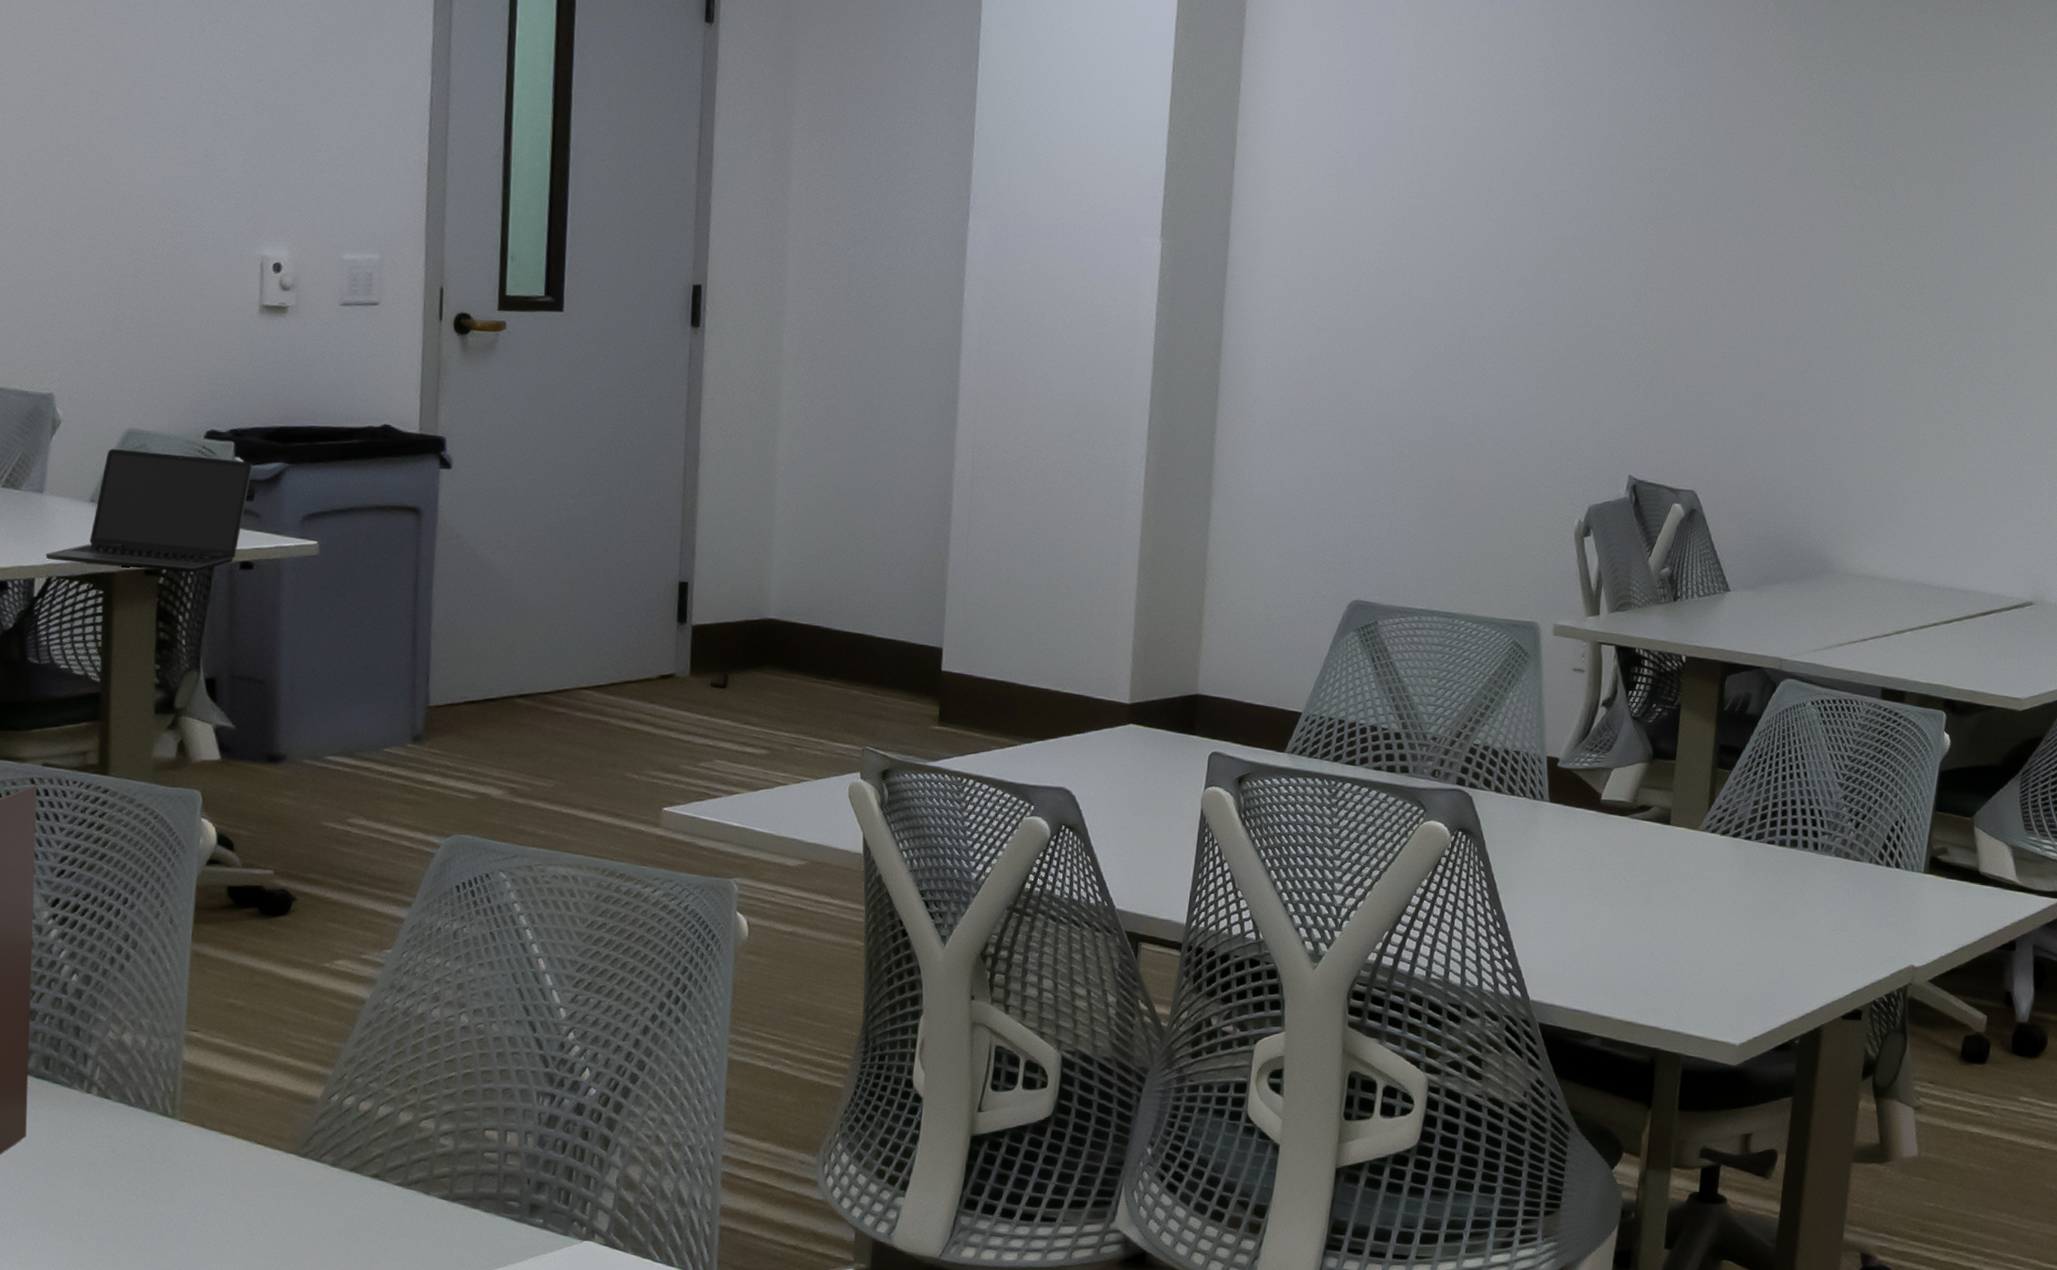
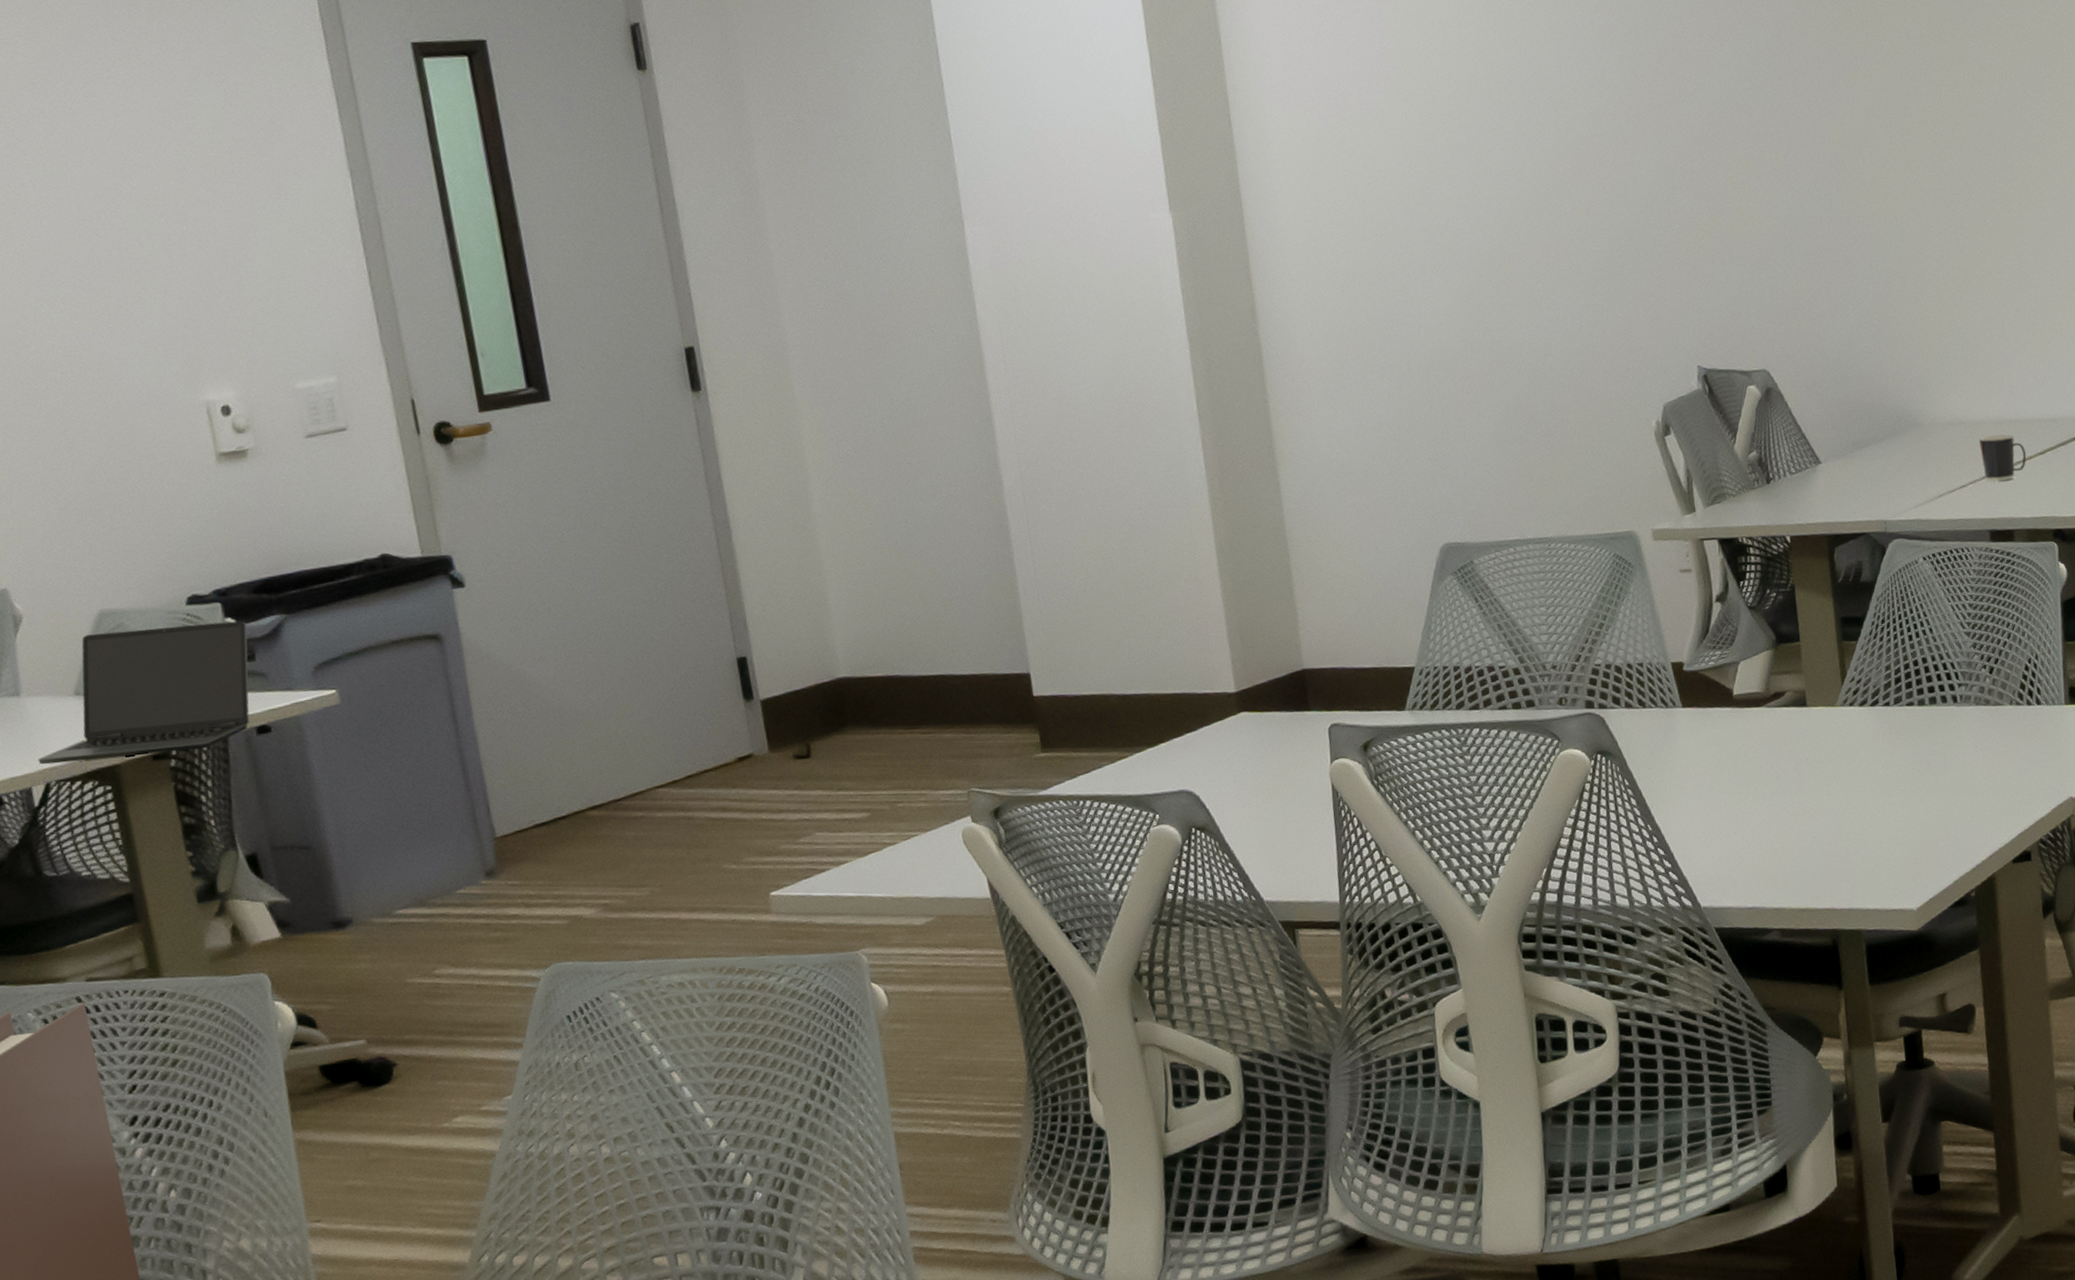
mug: none [1887,595,1933,642] -> present [1978,434,2027,482]

